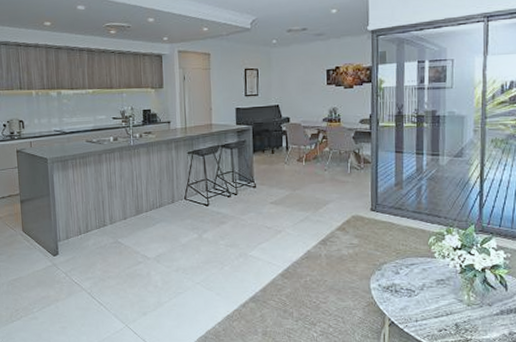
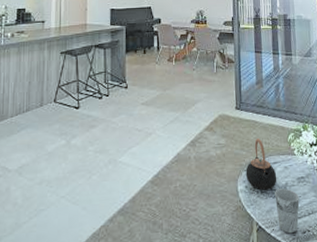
teapot: none [379,240,414,290] -> present [246,138,277,191]
cup: none [410,289,437,331] -> present [275,188,300,234]

